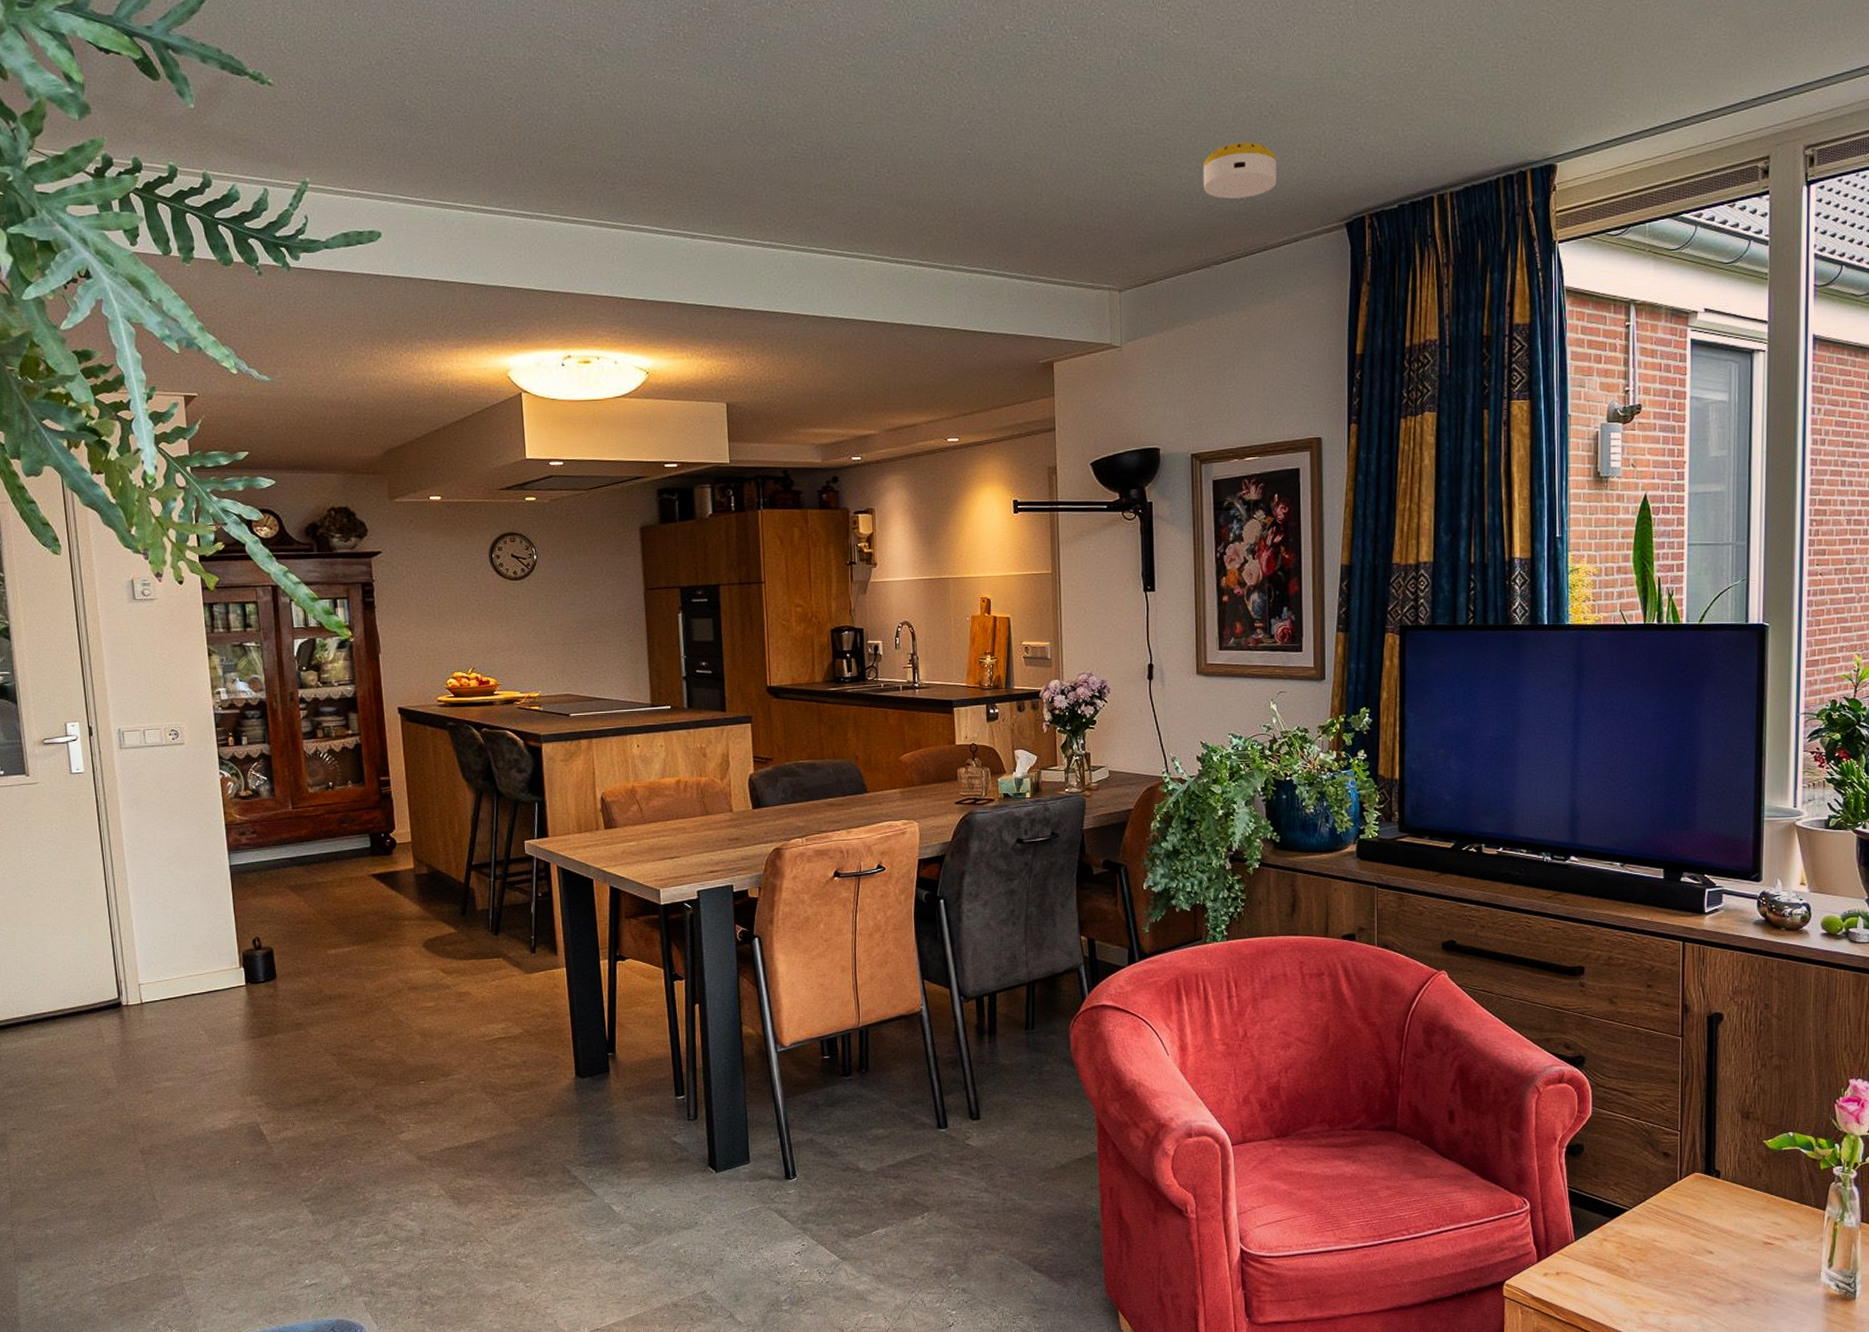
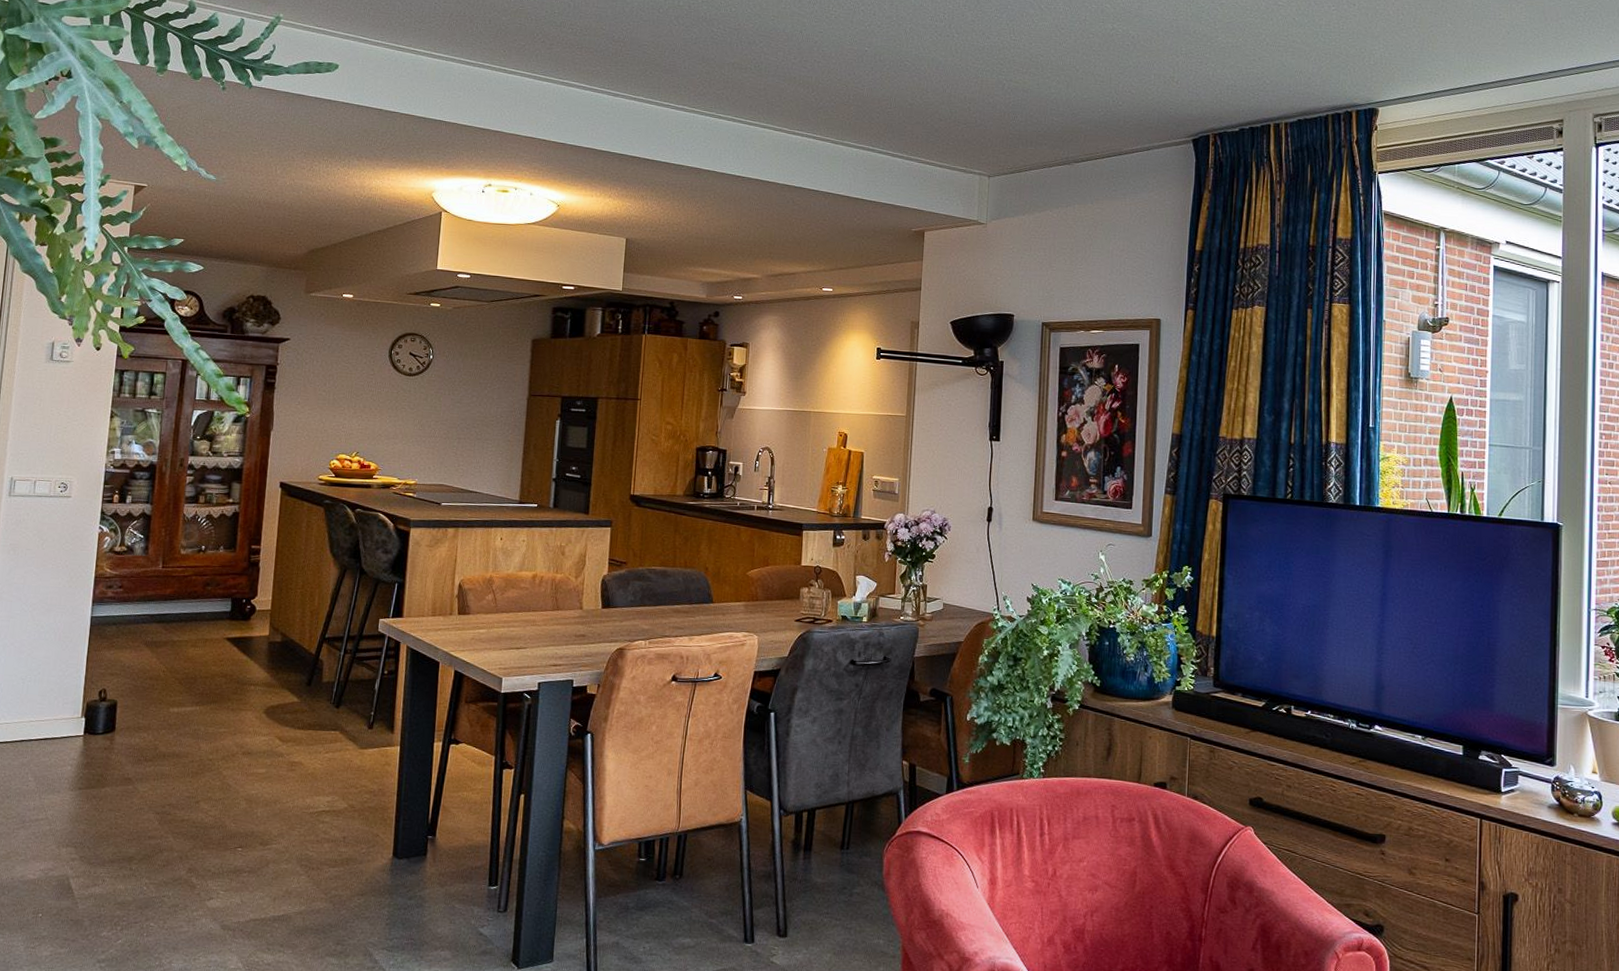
smoke detector: present [1203,142,1277,199] -> none [1069,64,1135,110]

